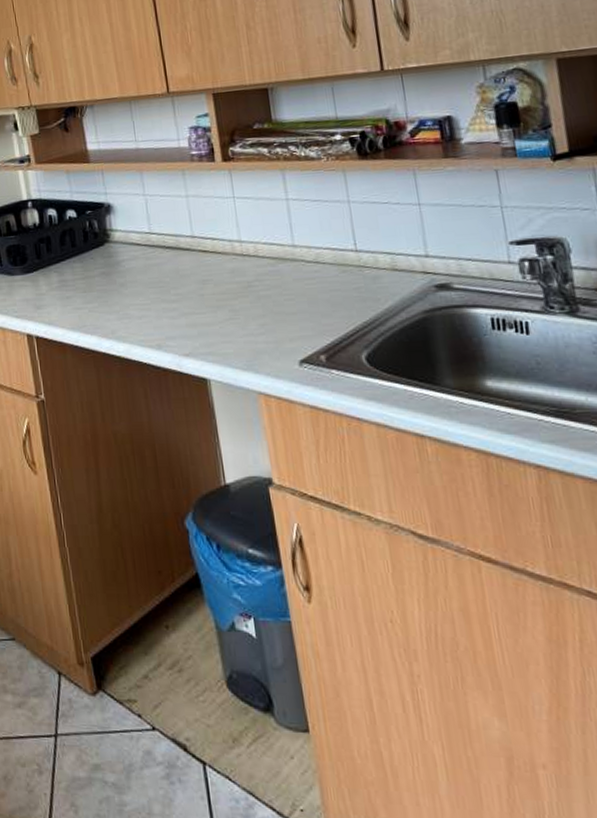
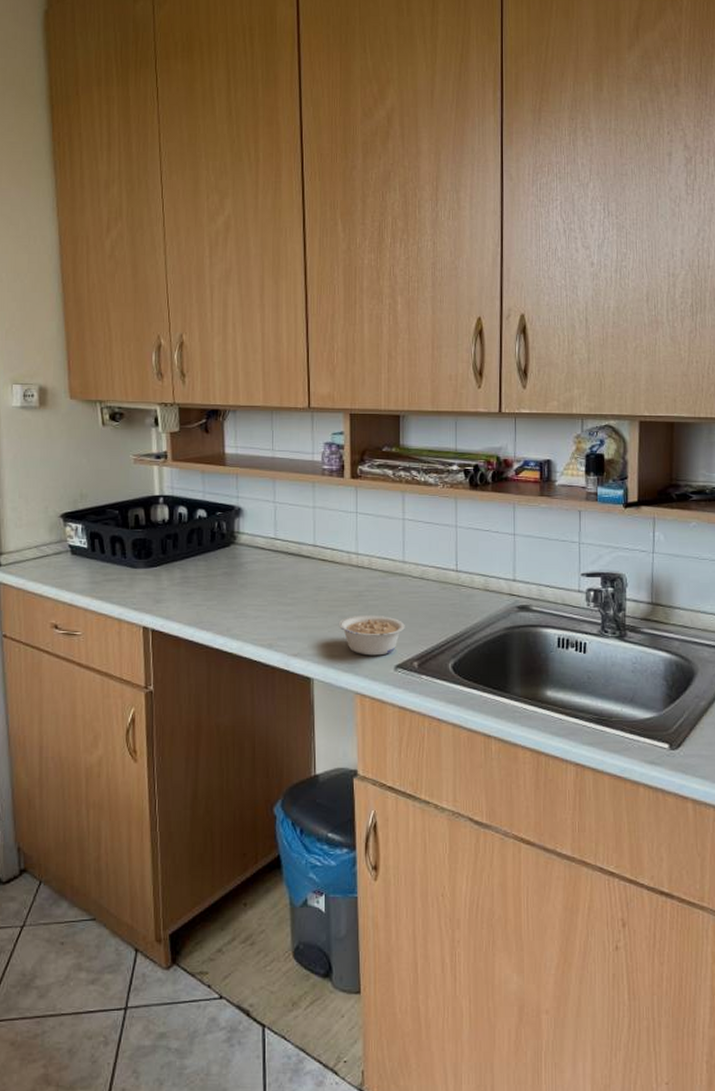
legume: none [229,306,305,351] -> present [338,614,405,656]

